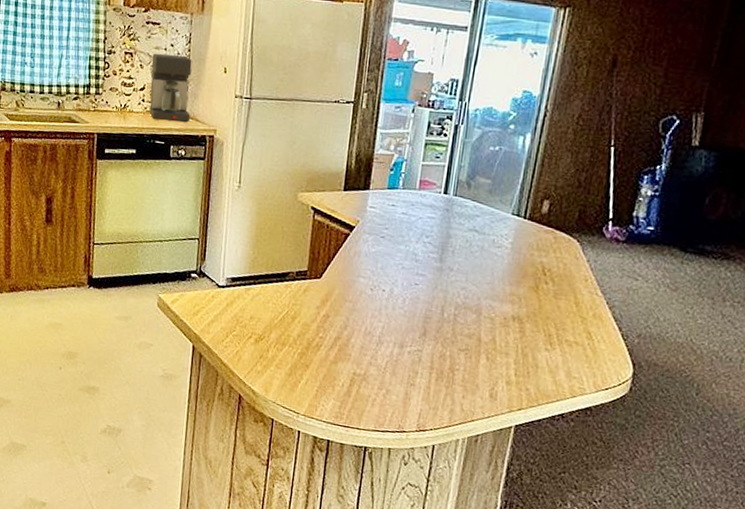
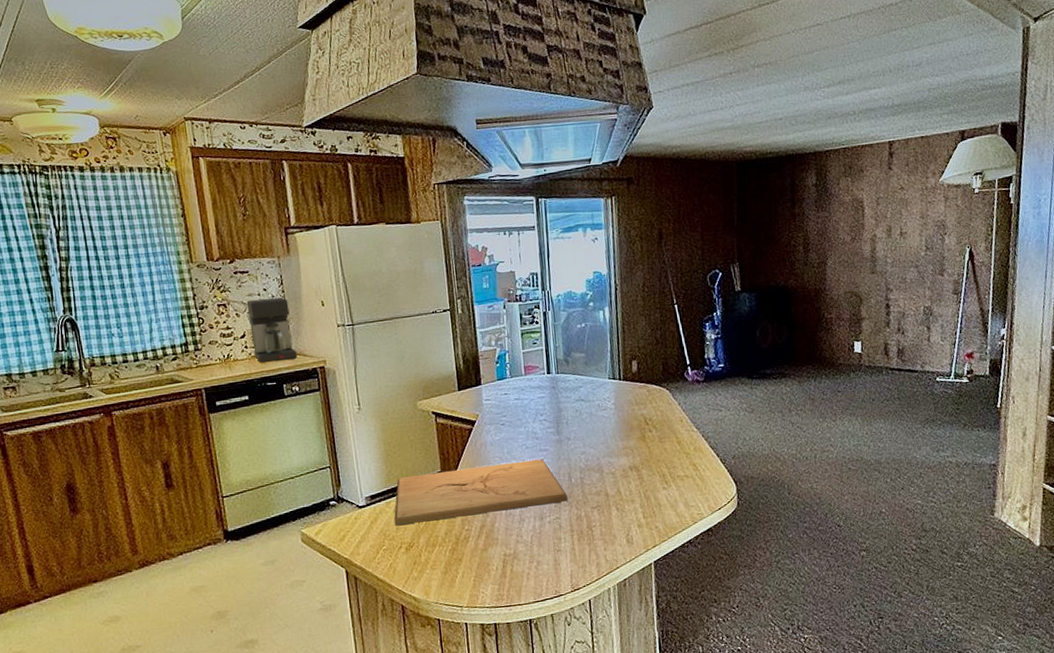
cutting board: none [250,266,436,335] -> present [394,459,569,526]

